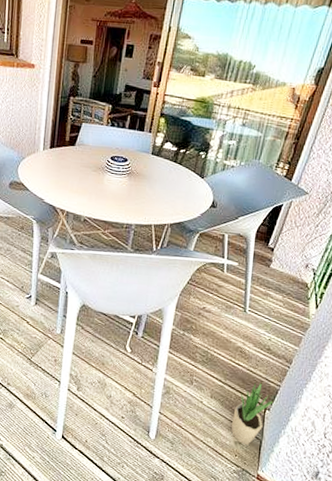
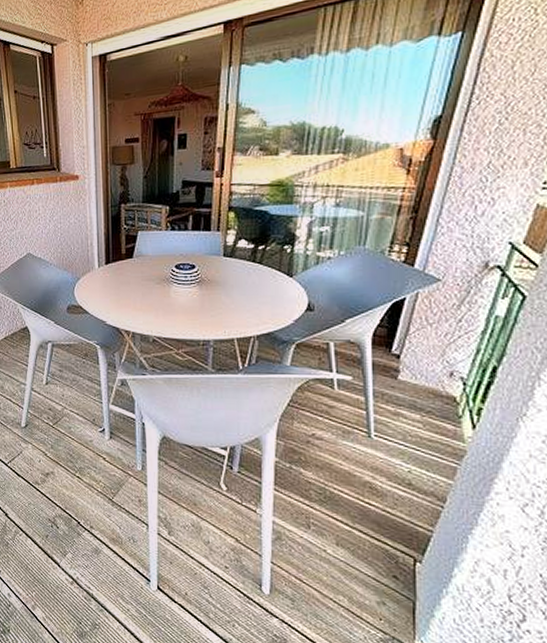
potted plant: present [231,382,274,446] -> none [368,526,426,607]

